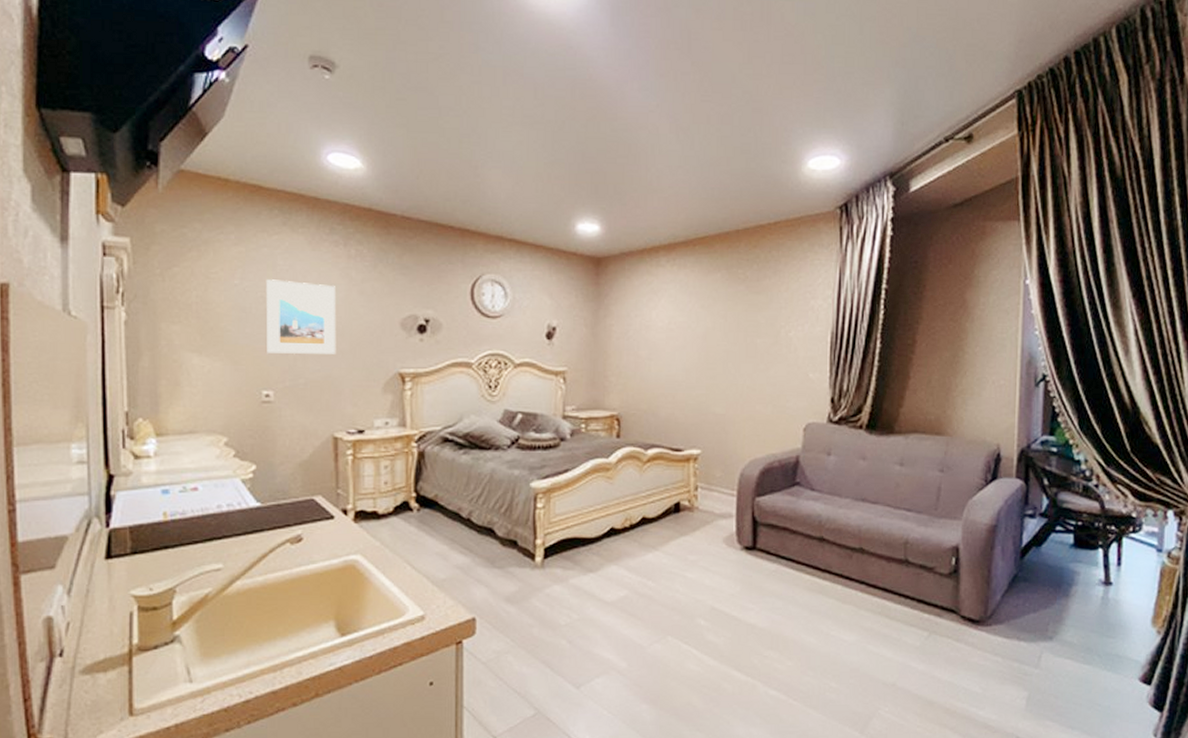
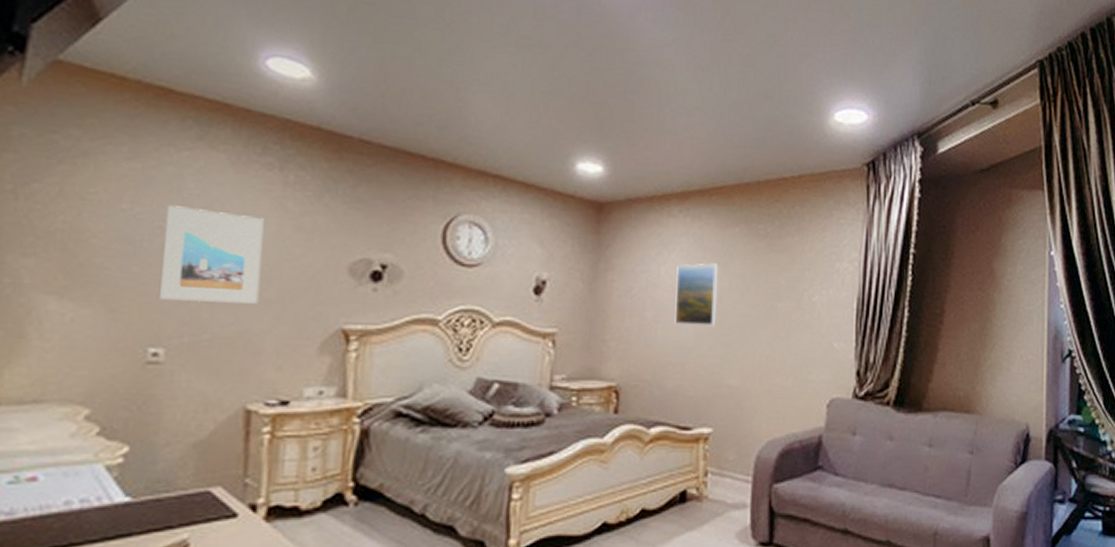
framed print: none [665,306,702,362] -> present [674,263,718,327]

